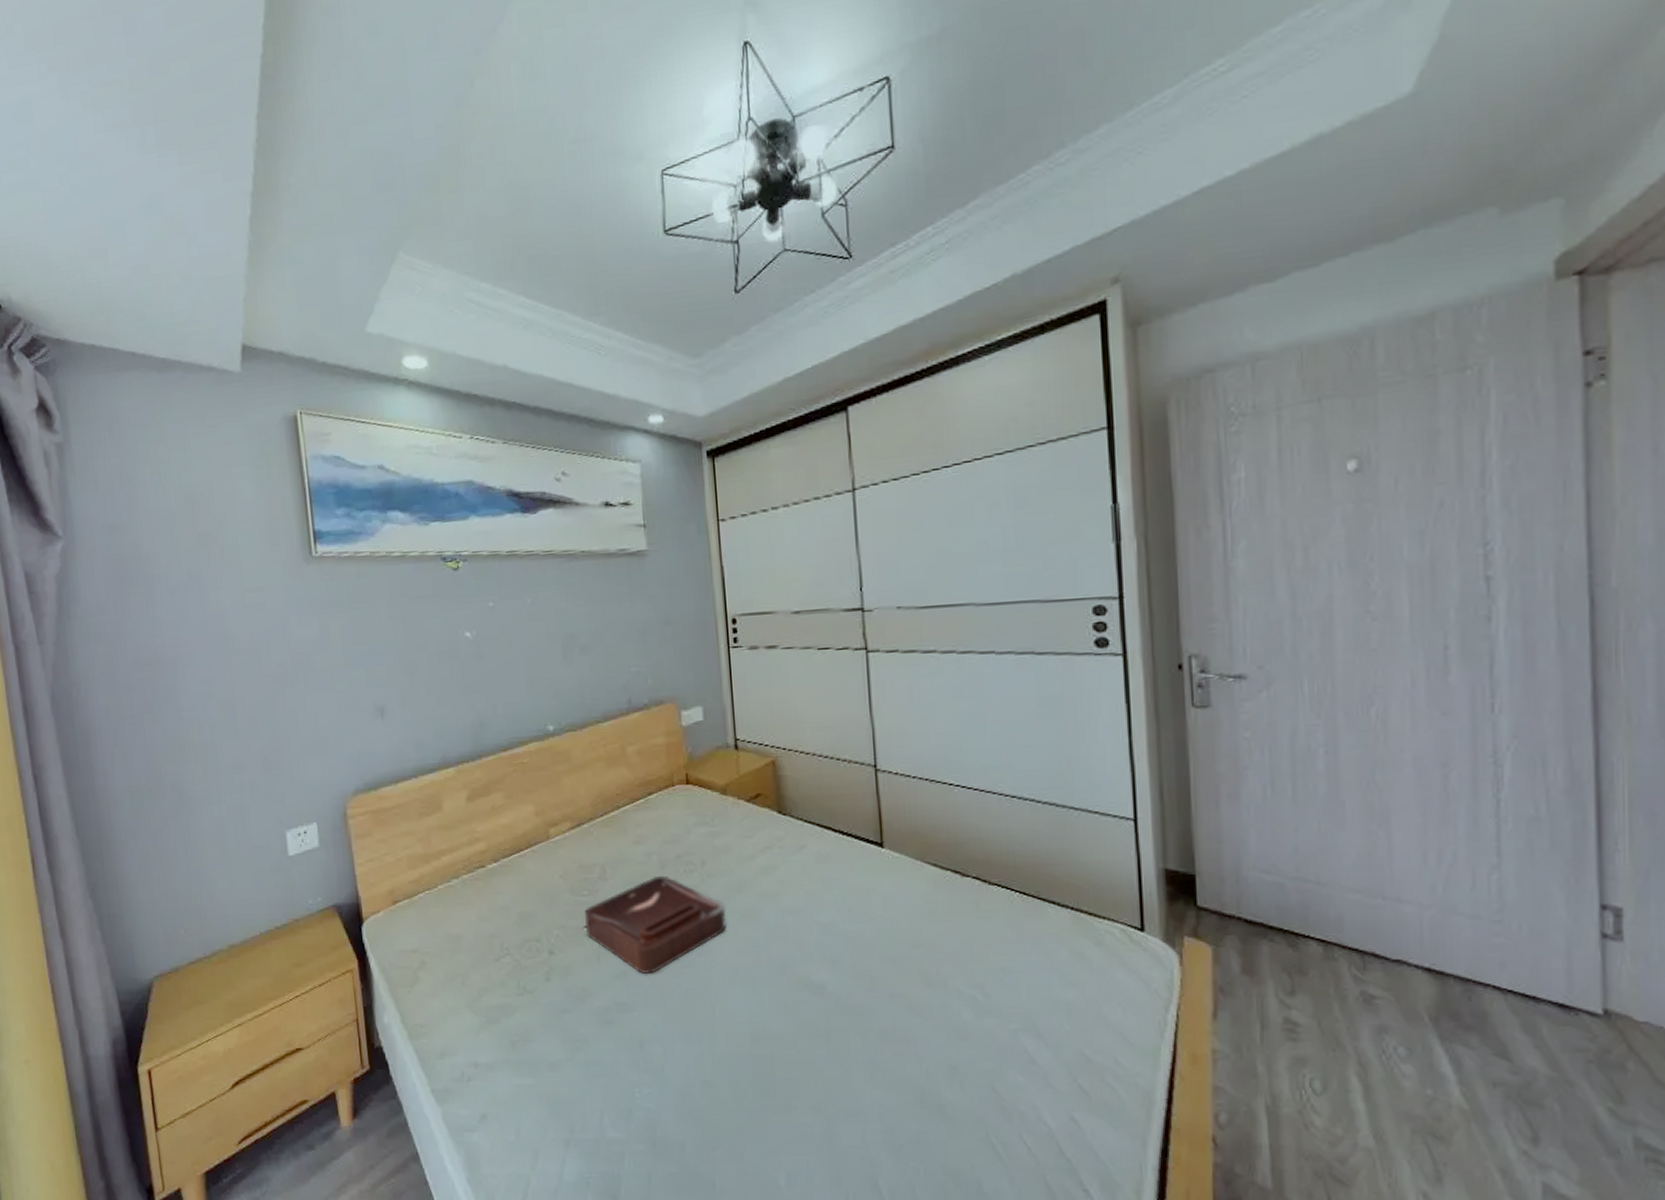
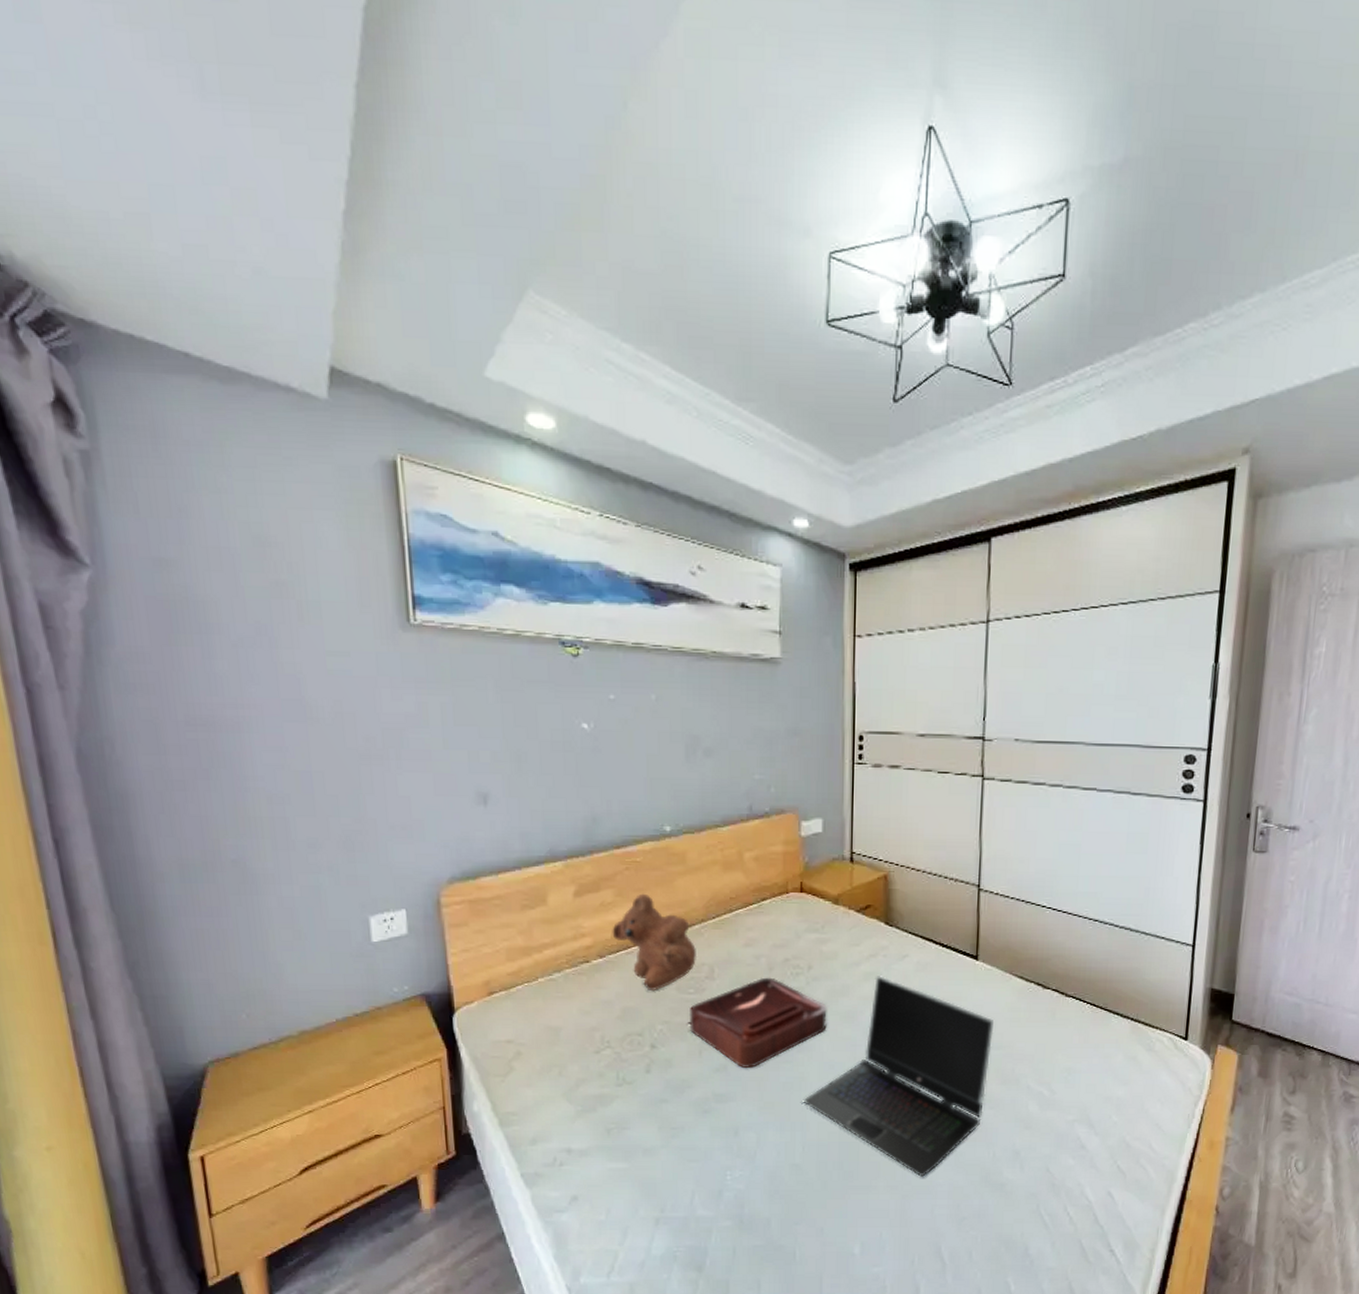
teddy bear: none [504,794,589,894] -> present [612,893,698,990]
laptop computer: none [708,868,911,1096] -> present [803,974,995,1177]

